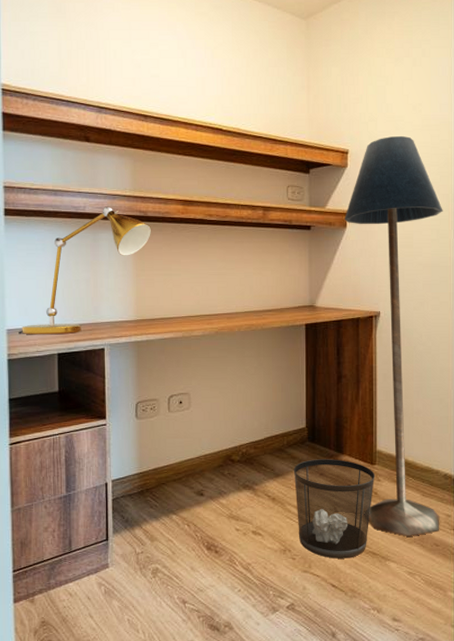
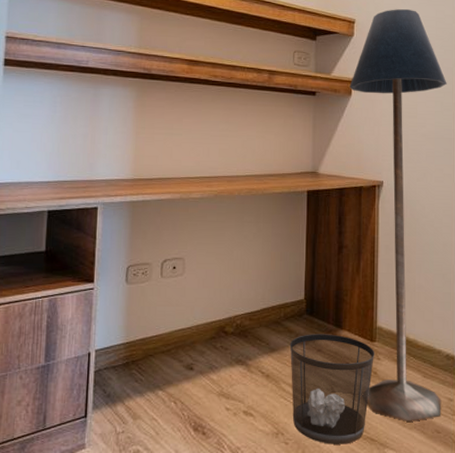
desk lamp: present [18,206,152,335] -> none [8,62,155,191]

